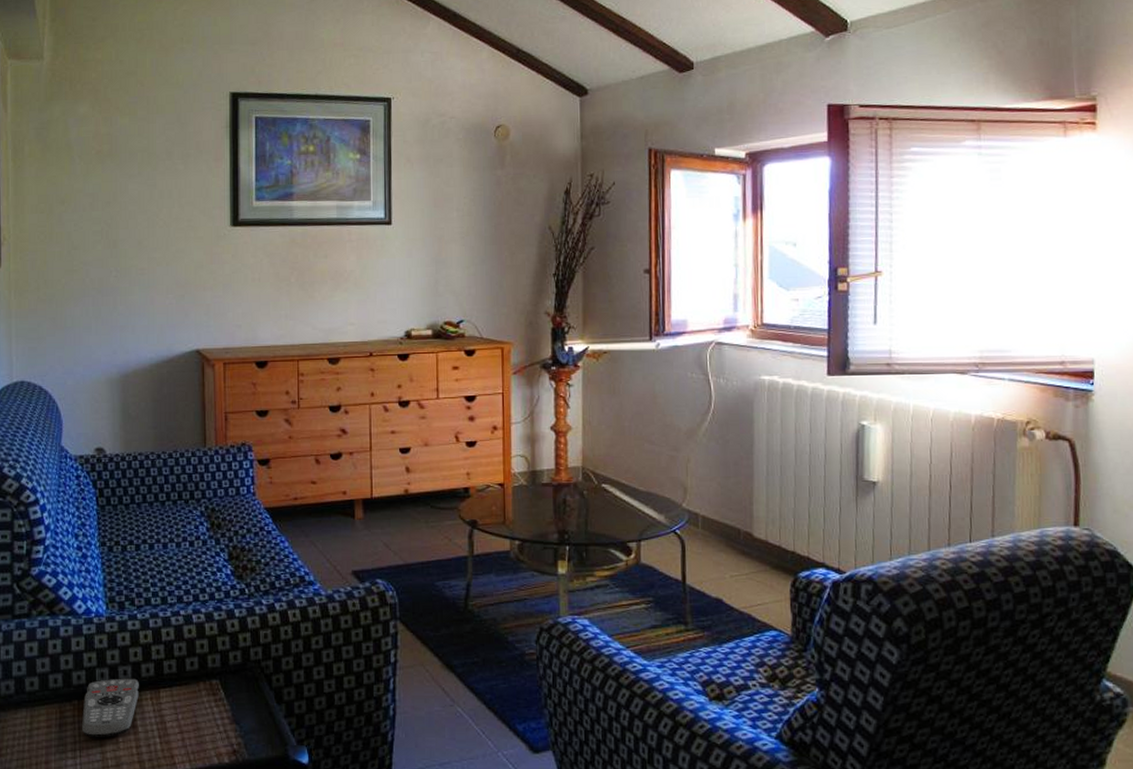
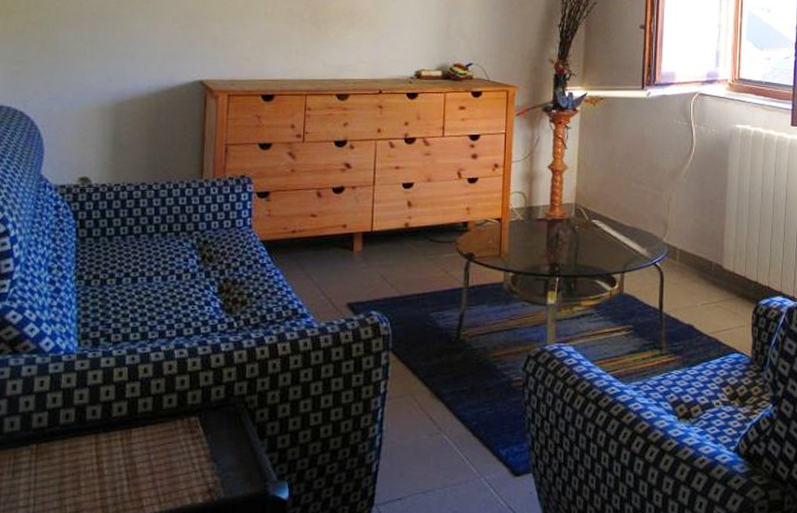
remote control: present [82,678,139,737] -> none [39,418,109,483]

